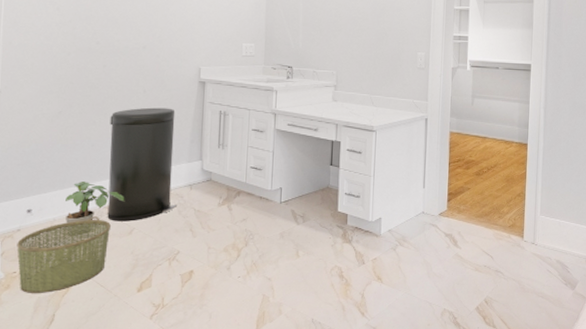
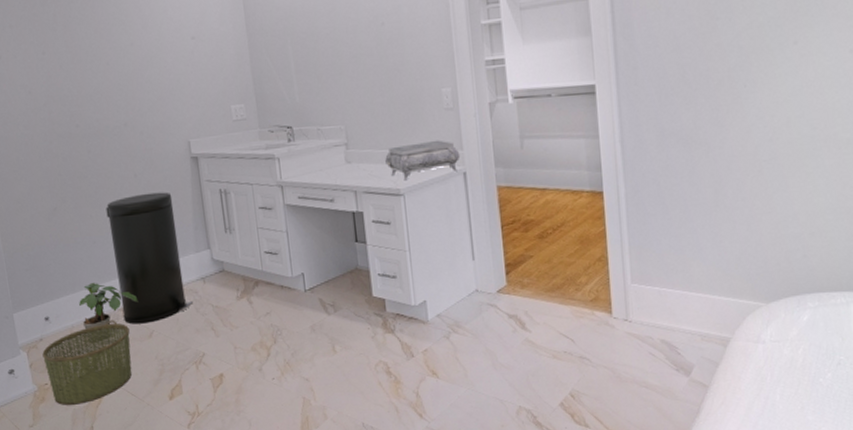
jewelry box: none [365,91,425,120] -> present [385,140,461,181]

